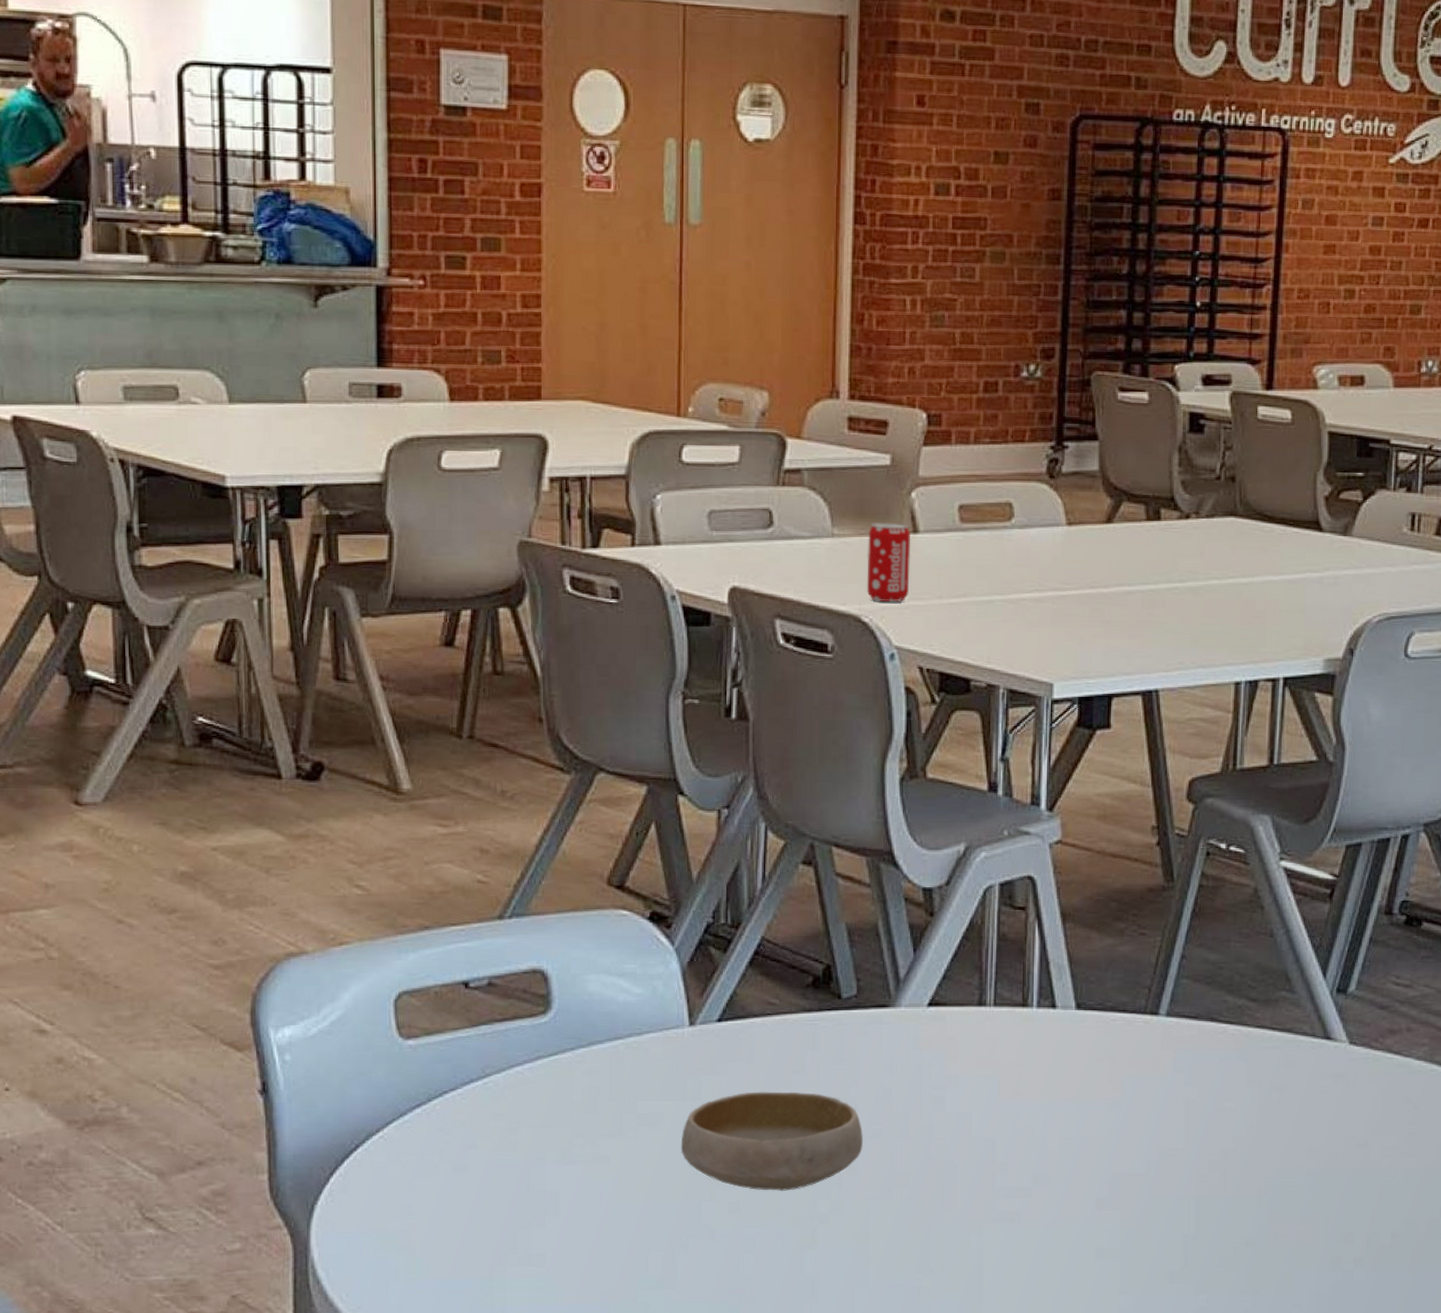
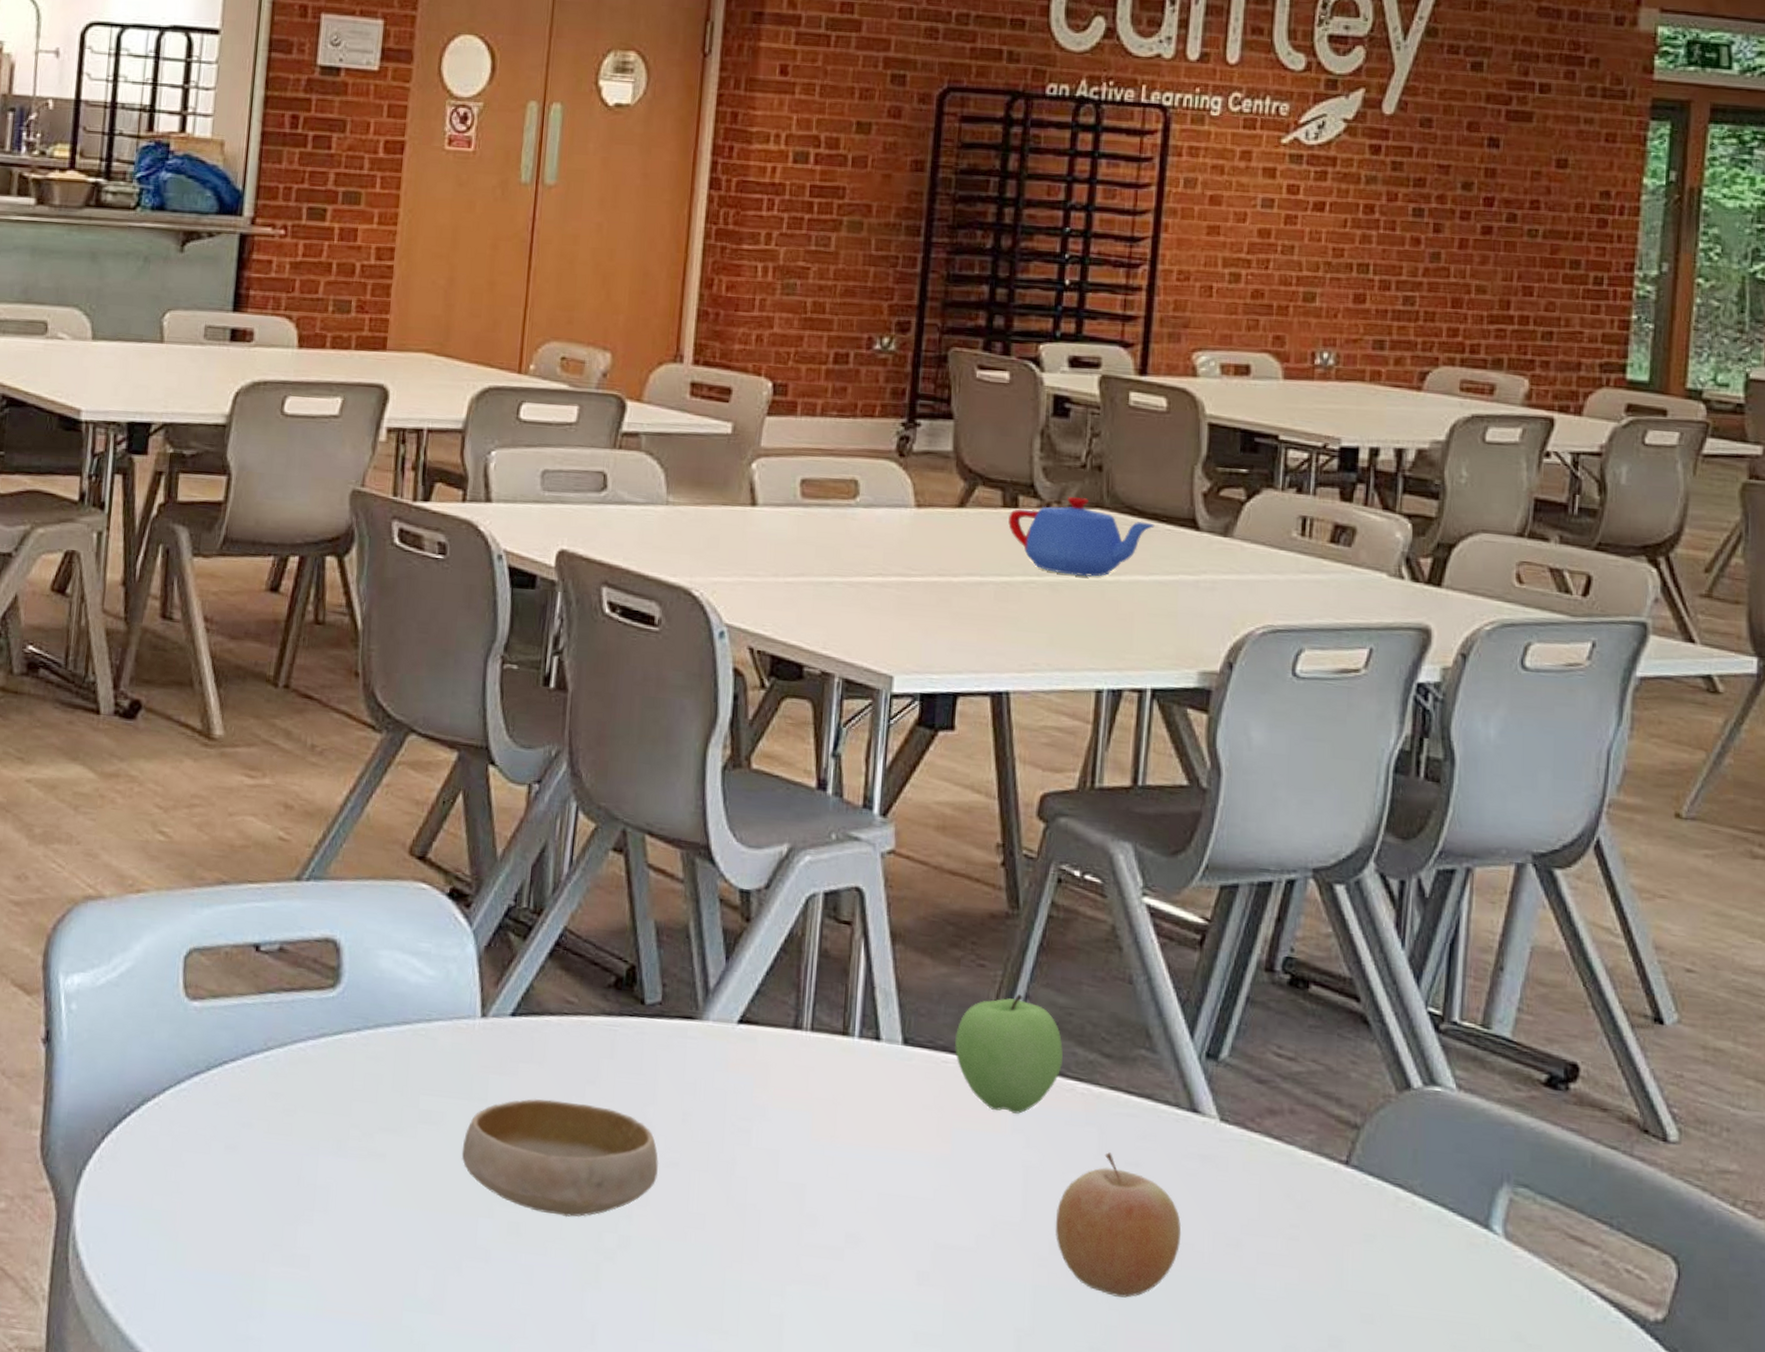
beverage can: present [867,523,911,603] -> none [699,492,748,578]
apple: none [1121,955,1215,1057] -> present [954,994,1063,1114]
teapot: none [1152,507,1283,581] -> present [1008,497,1155,577]
fruit: none [1213,1081,1319,1199] -> present [1055,1152,1182,1298]

